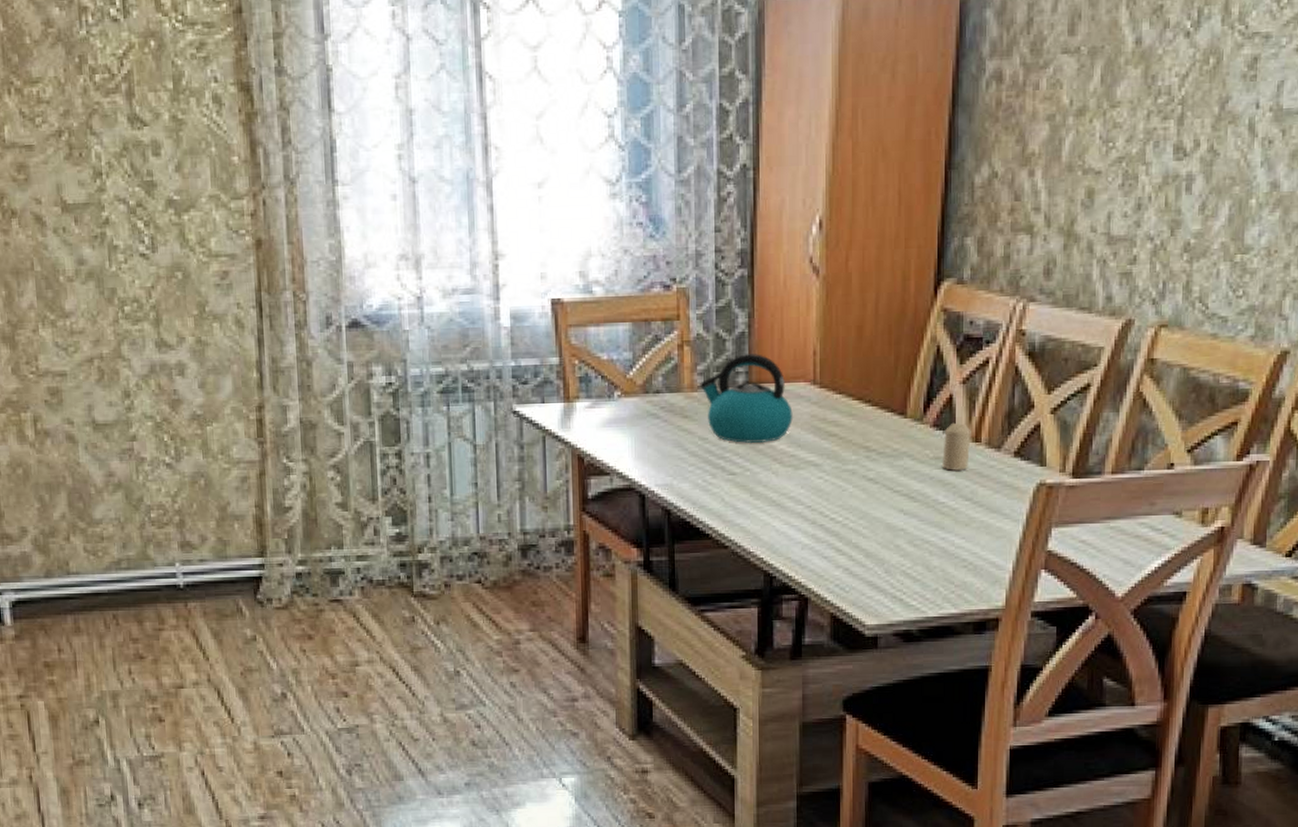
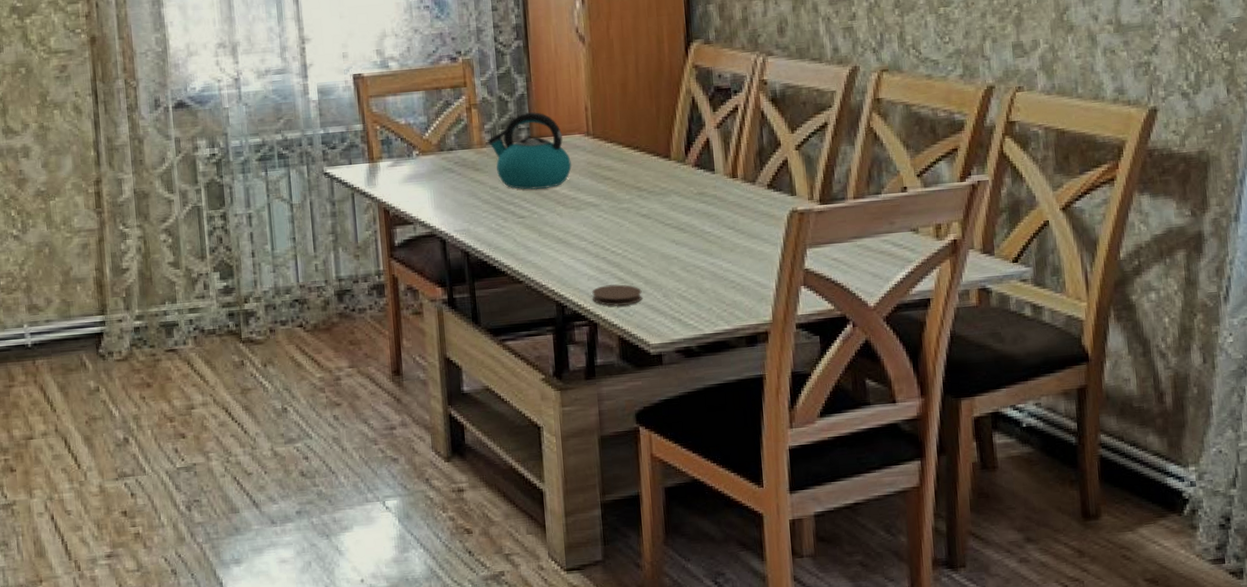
coaster: none [805,556,861,581] -> present [592,284,642,306]
candle: present [941,422,971,471] -> none [704,162,729,204]

